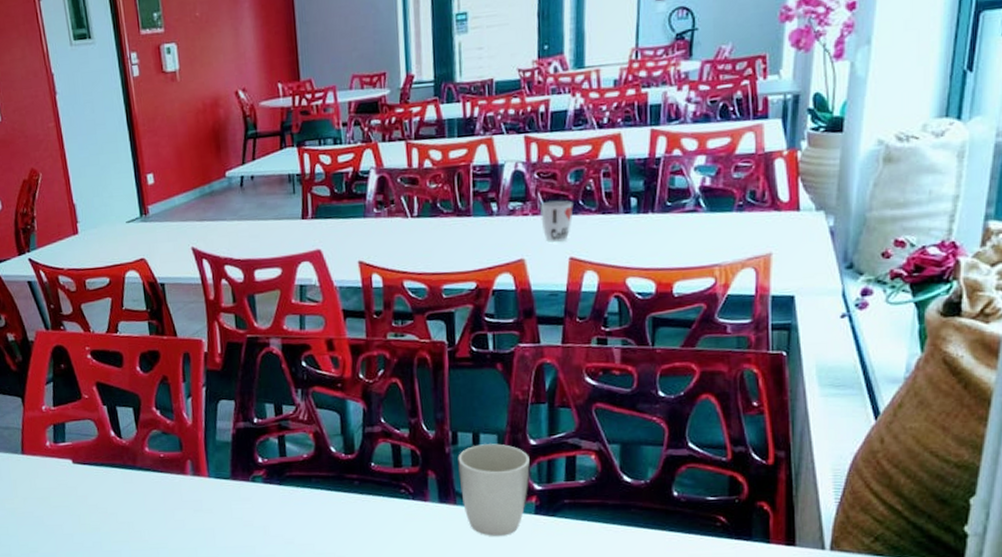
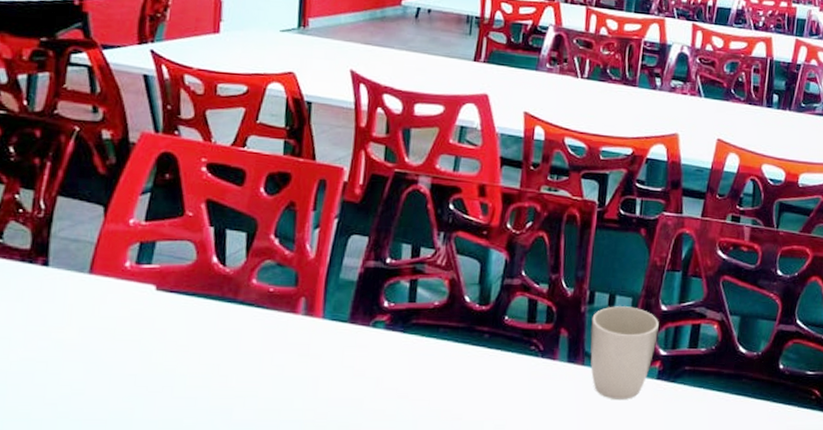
cup: present [540,200,574,243] -> none [697,85,726,124]

